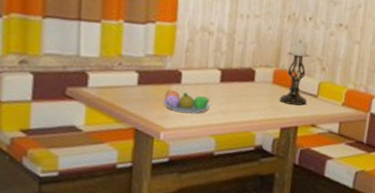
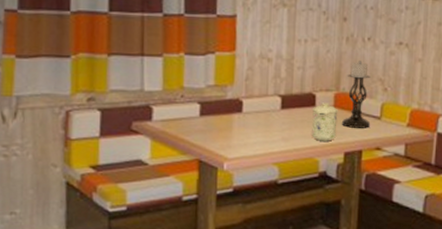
fruit bowl: present [162,90,212,114] -> none [225,119,274,142]
mug: none [249,78,278,117] -> present [312,102,339,142]

